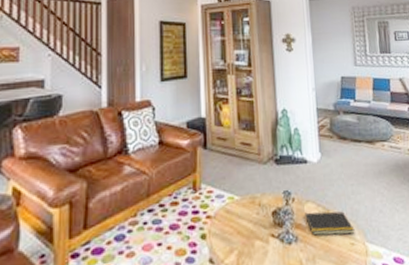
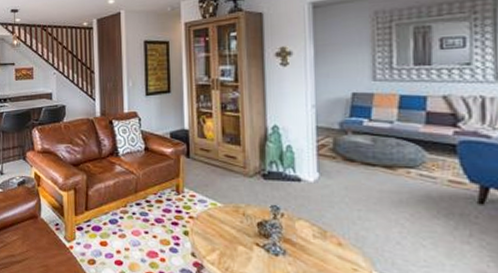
notepad: present [304,211,355,236] -> none [294,229,359,260]

